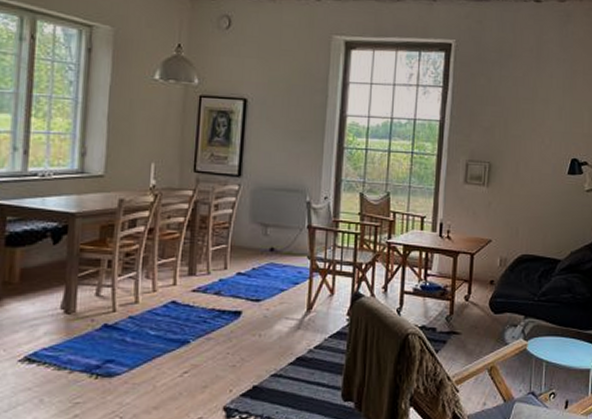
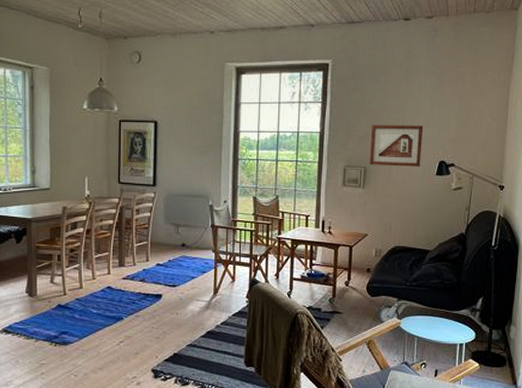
picture frame: none [495,115,555,164] -> present [369,125,424,167]

